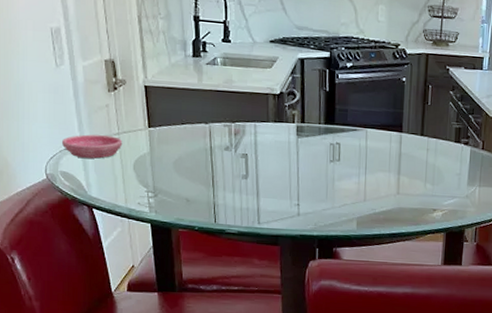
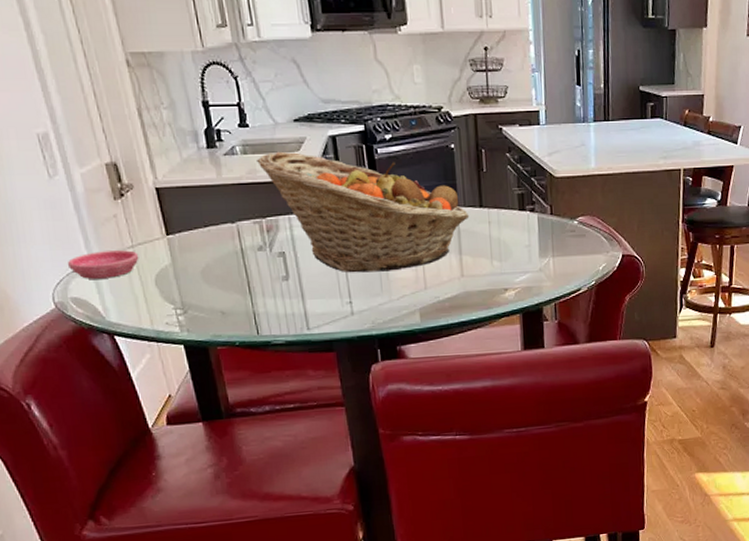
fruit basket: none [233,66,411,182] -> present [255,151,470,273]

